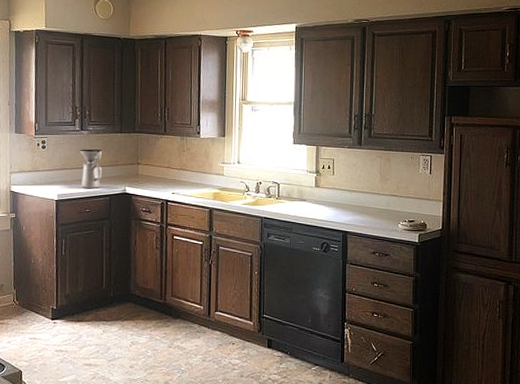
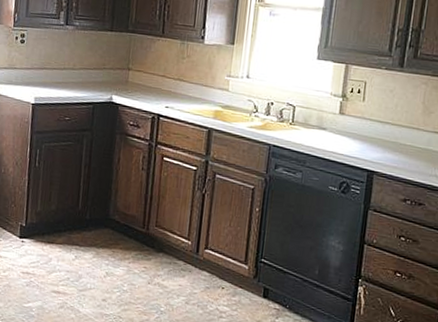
coffee maker: present [79,149,103,188] -> none [62,47,89,94]

